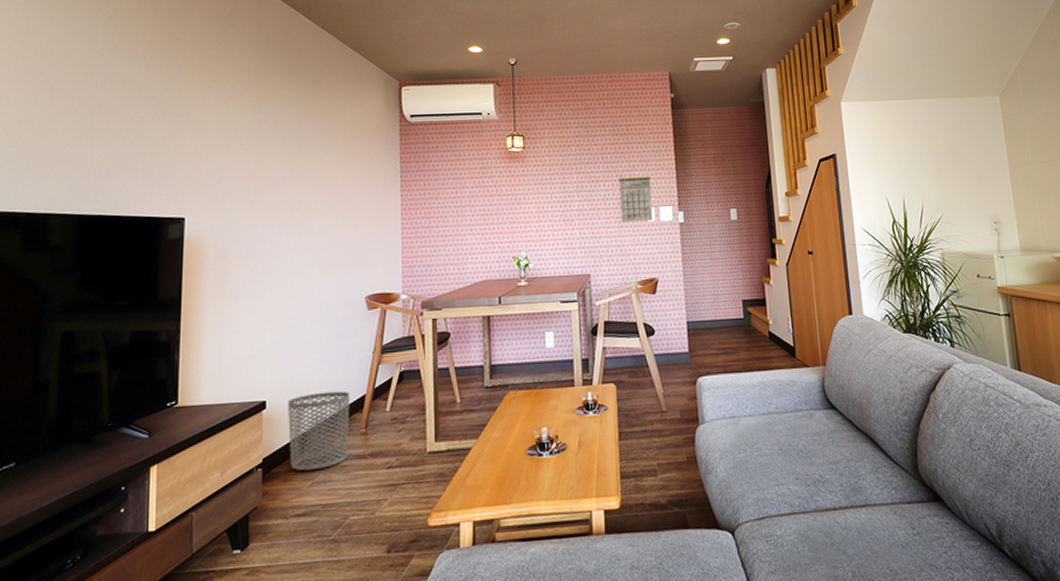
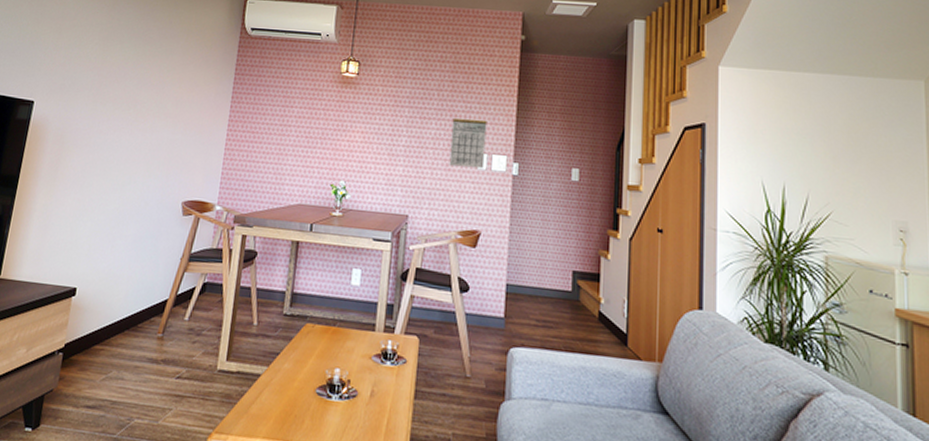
waste bin: present [288,391,350,471] -> none [88,288,153,366]

